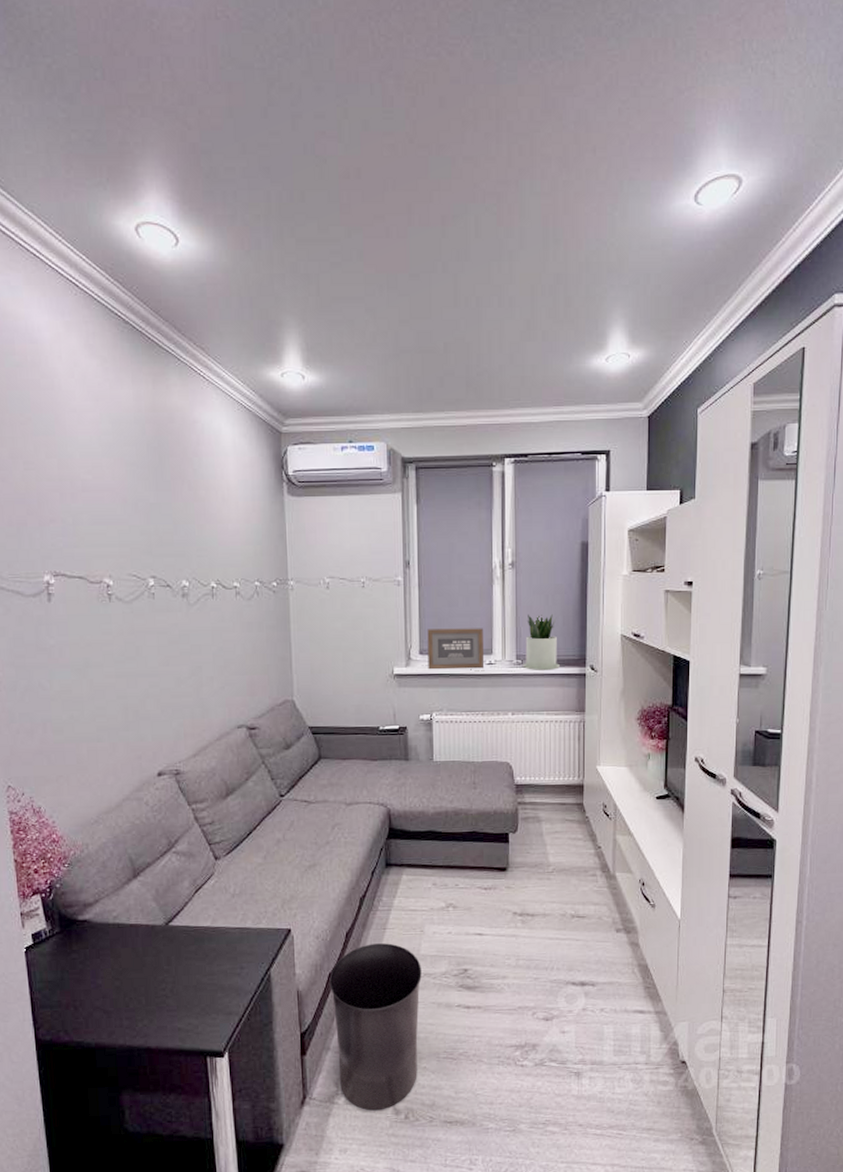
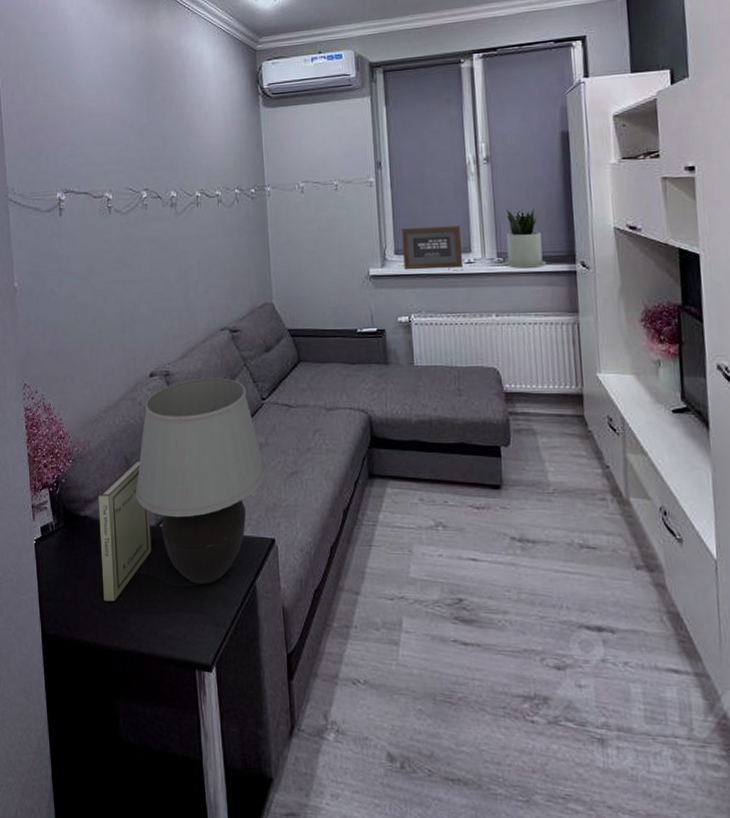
book: none [99,860,160,1002] -> present [98,459,152,602]
table lamp: none [141,776,282,977] -> present [135,378,265,584]
waste bin: present [329,943,422,1111] -> none [315,561,413,754]

